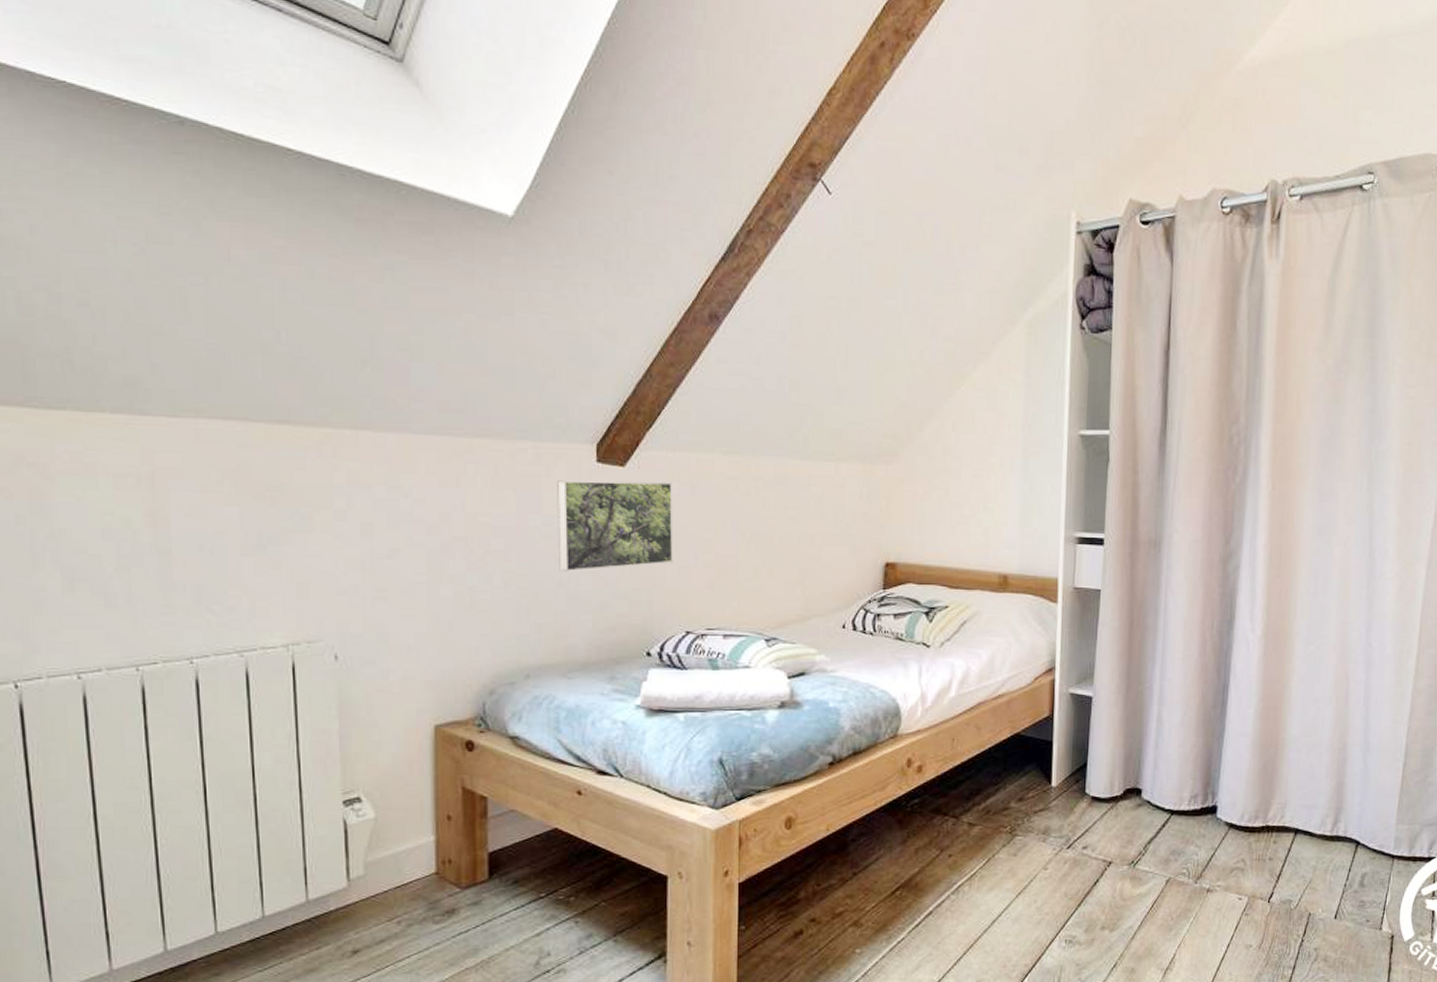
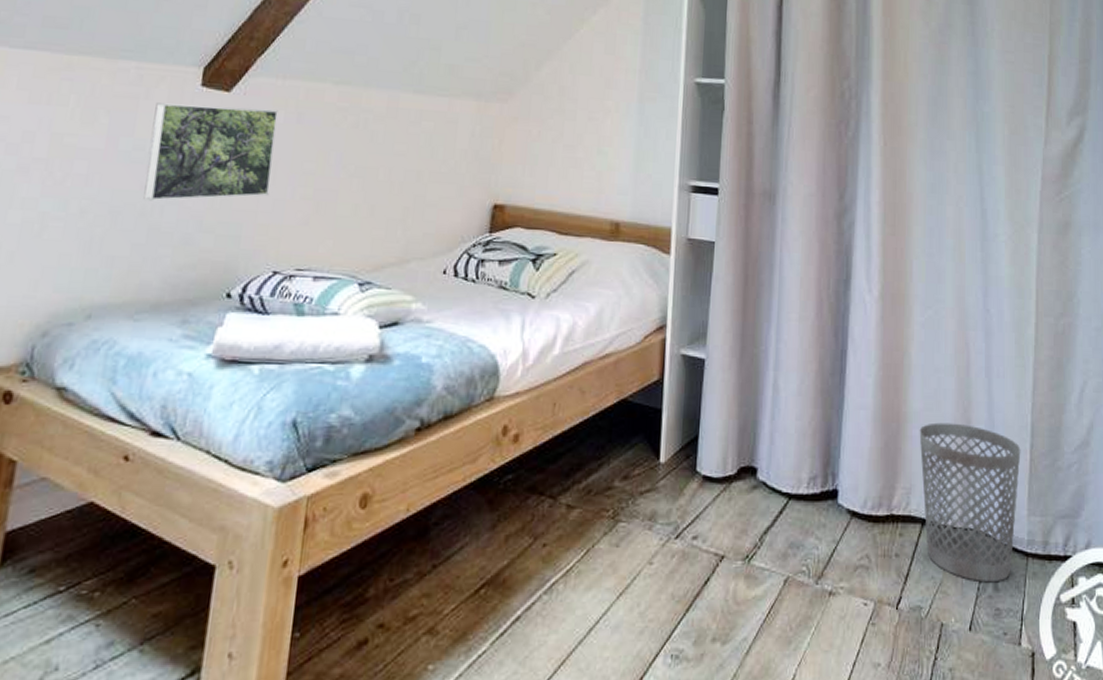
wastebasket: none [1296,746,1394,880] -> present [919,422,1021,583]

